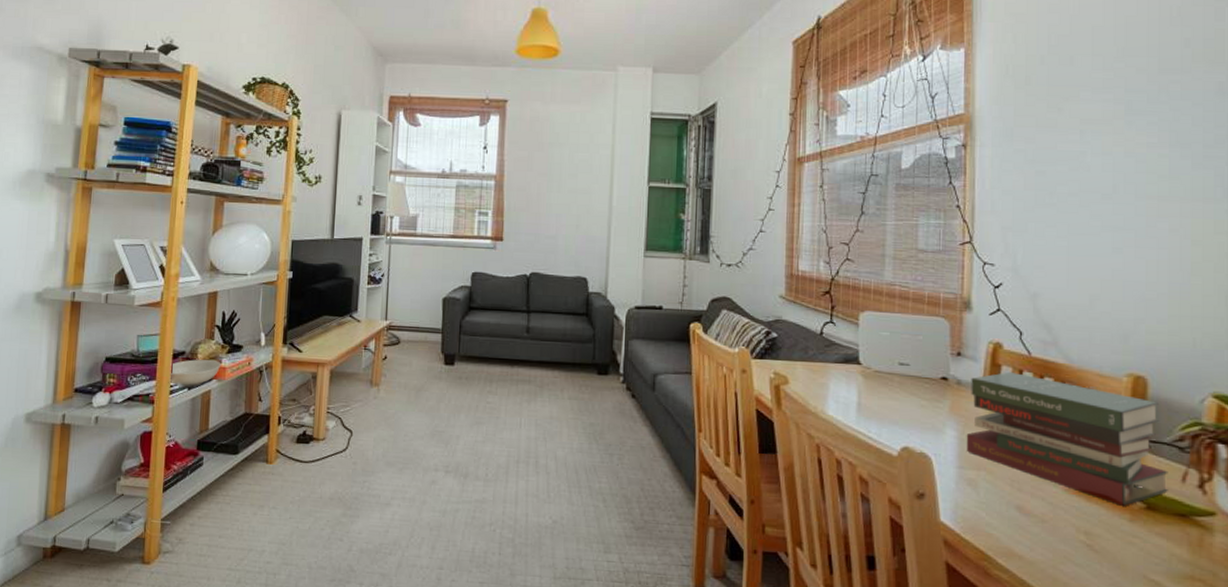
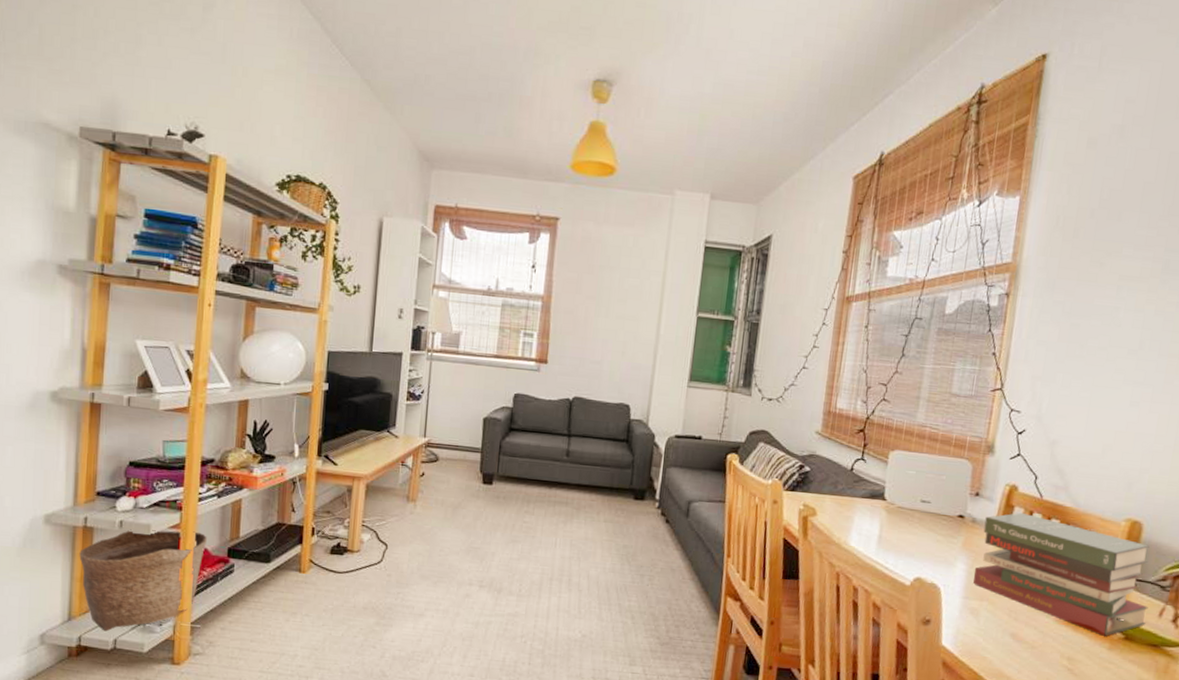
basket: none [56,425,178,531] -> present [79,529,208,632]
bowl: present [168,359,221,388] -> none [197,467,253,496]

